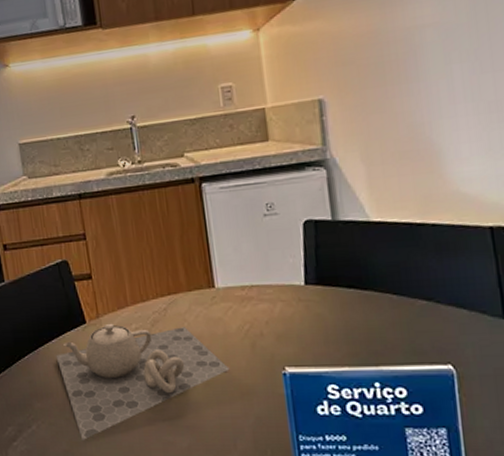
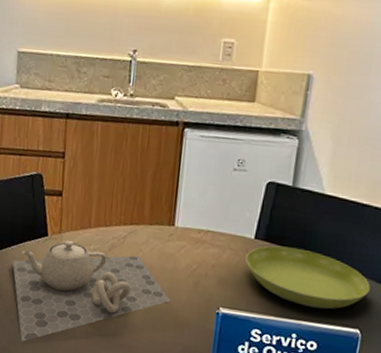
saucer: none [299,286,452,349] -> present [244,246,371,310]

